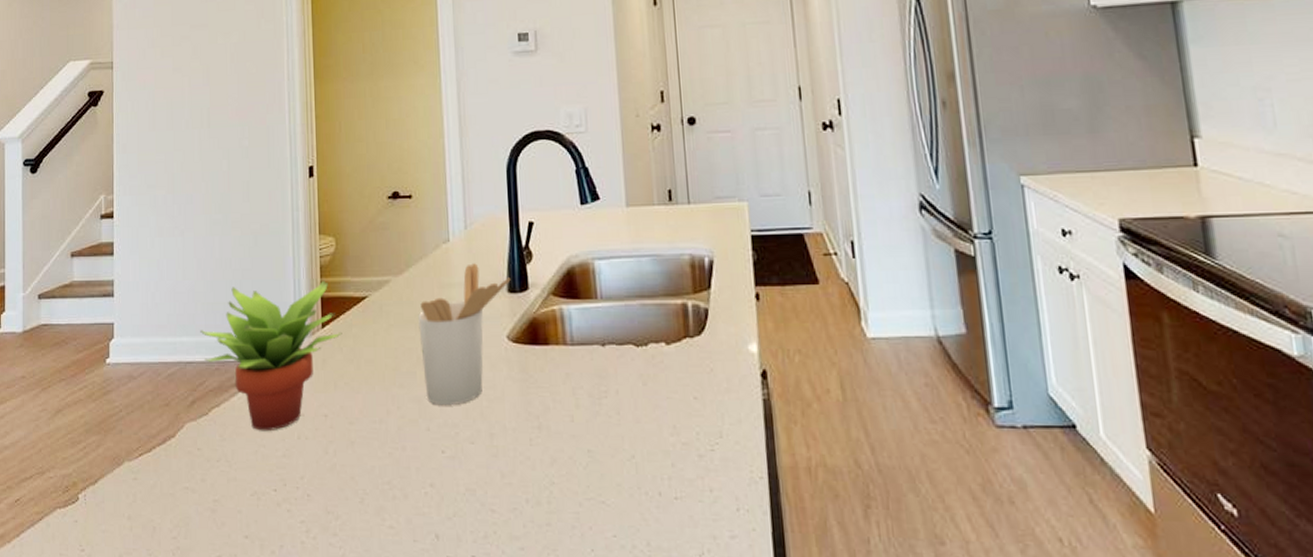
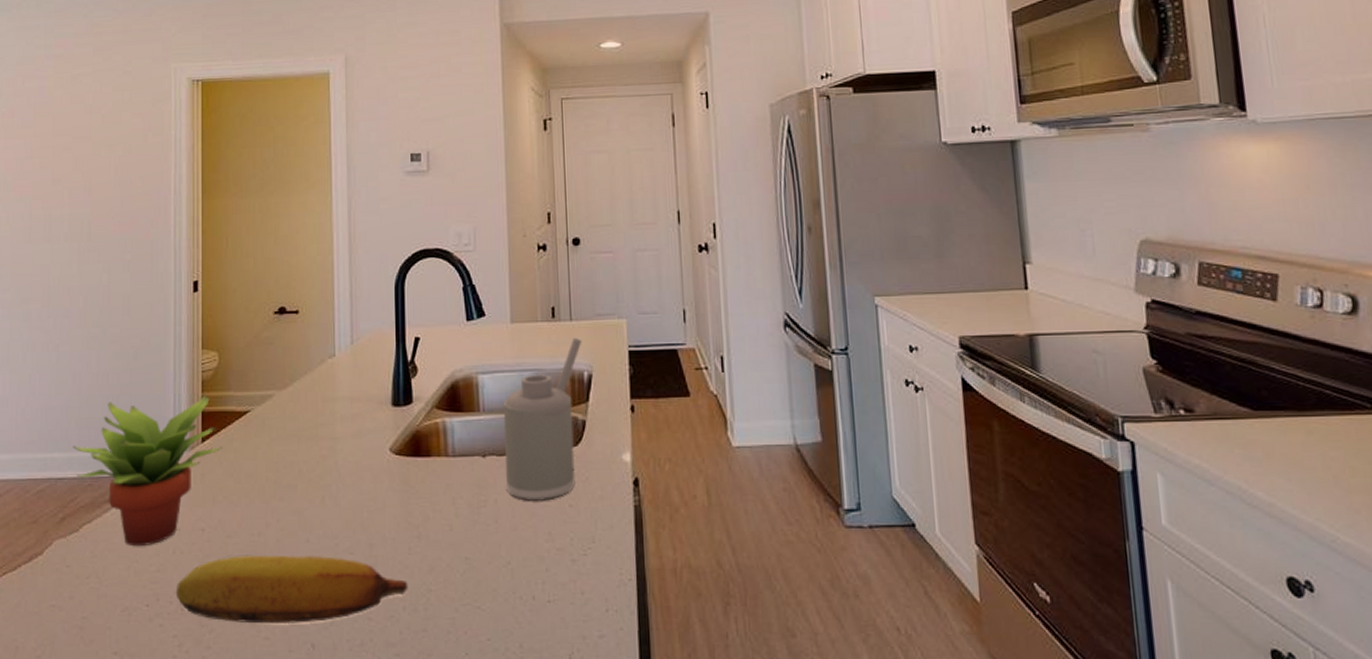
fruit: none [301,443,530,513] -> present [175,556,408,623]
utensil holder: present [418,263,511,406] -> none [301,378,395,518]
soap dispenser: none [621,221,702,393] -> present [503,337,582,501]

